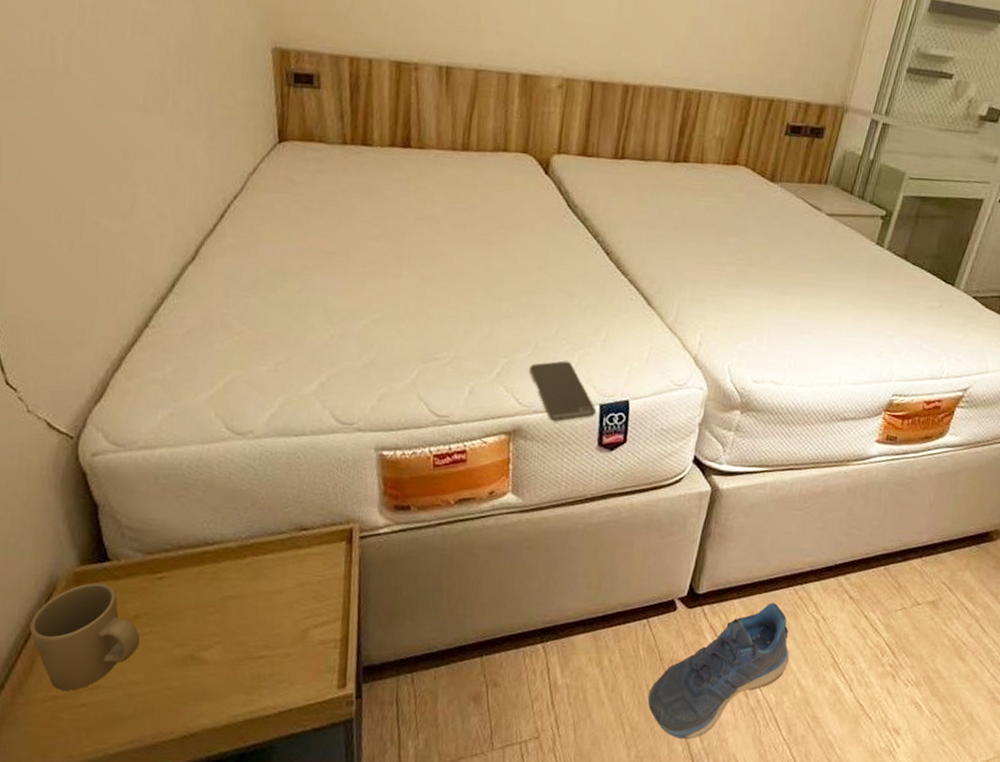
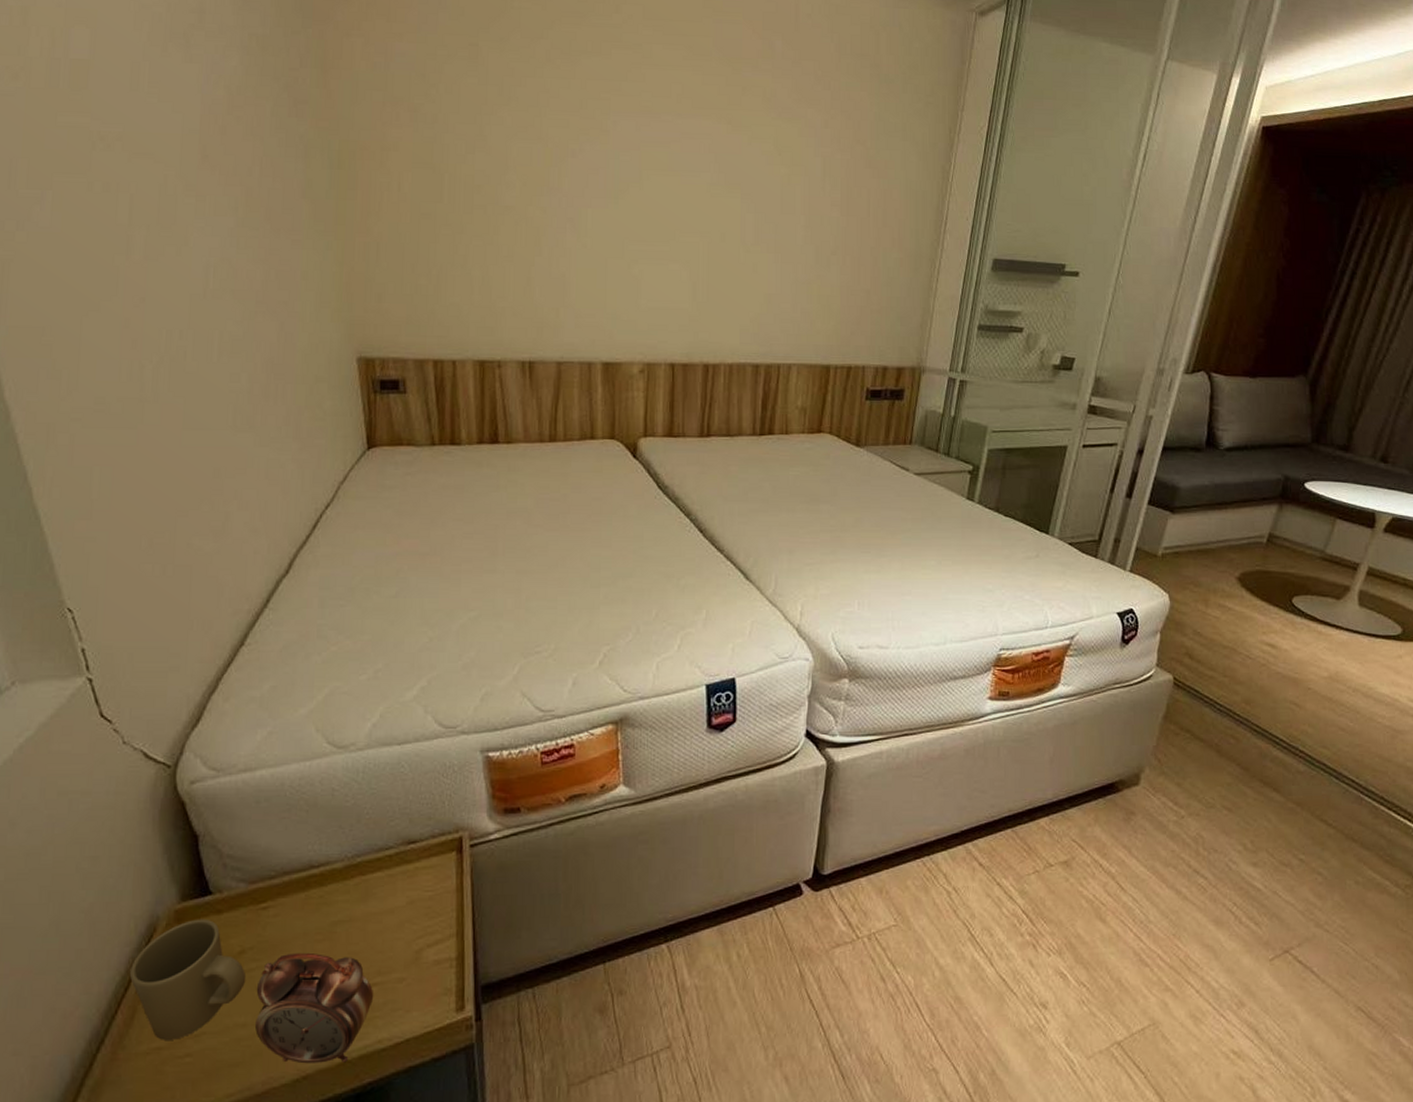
alarm clock: none [146,621,261,725] -> present [254,952,374,1064]
smartphone: present [529,360,597,422] -> none [632,643,703,706]
athletic shoe: present [648,603,789,740] -> none [781,878,924,1035]

